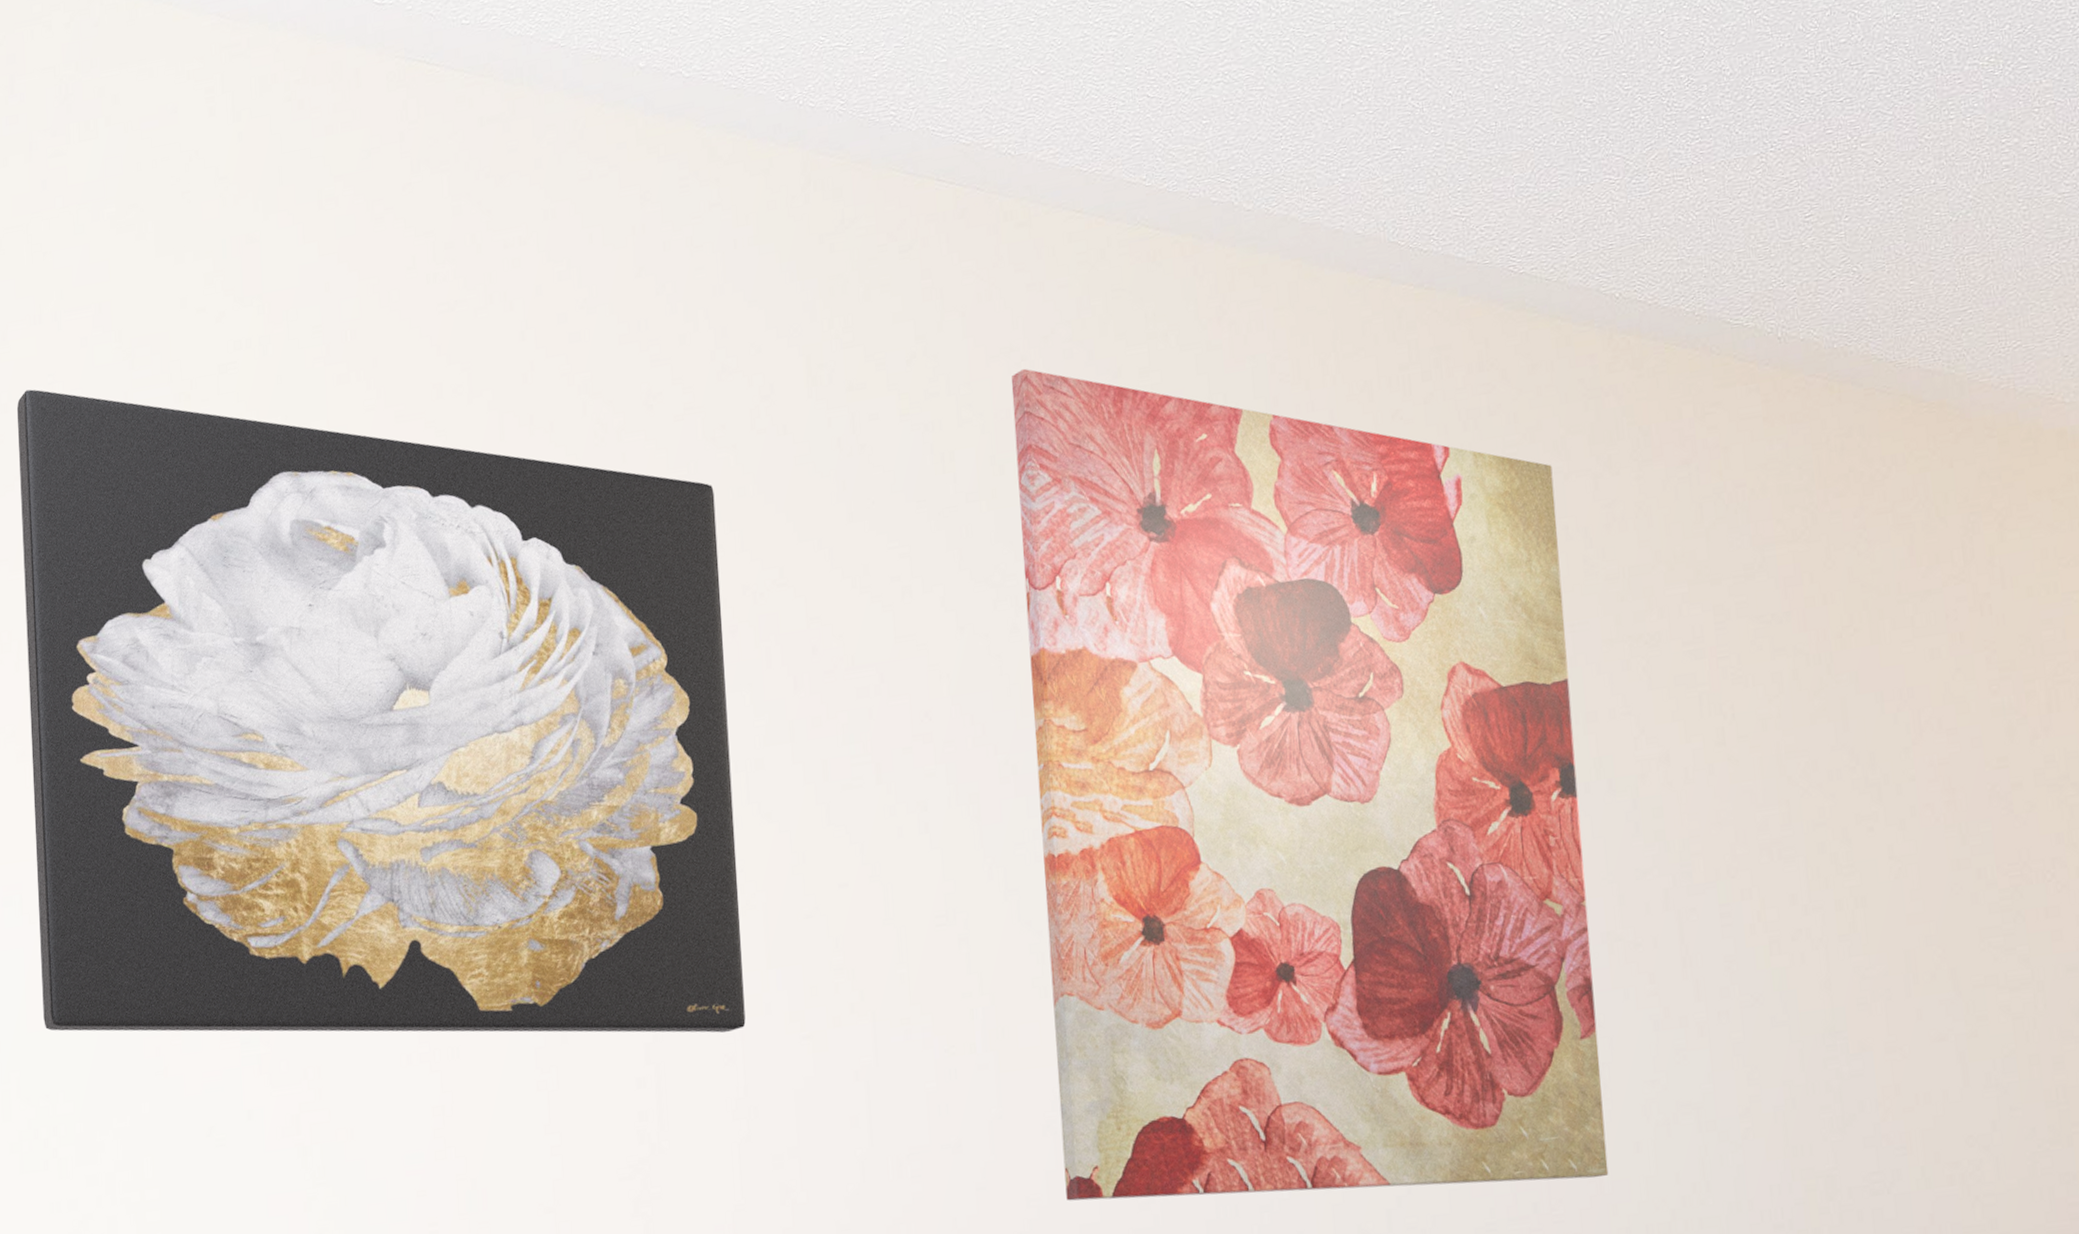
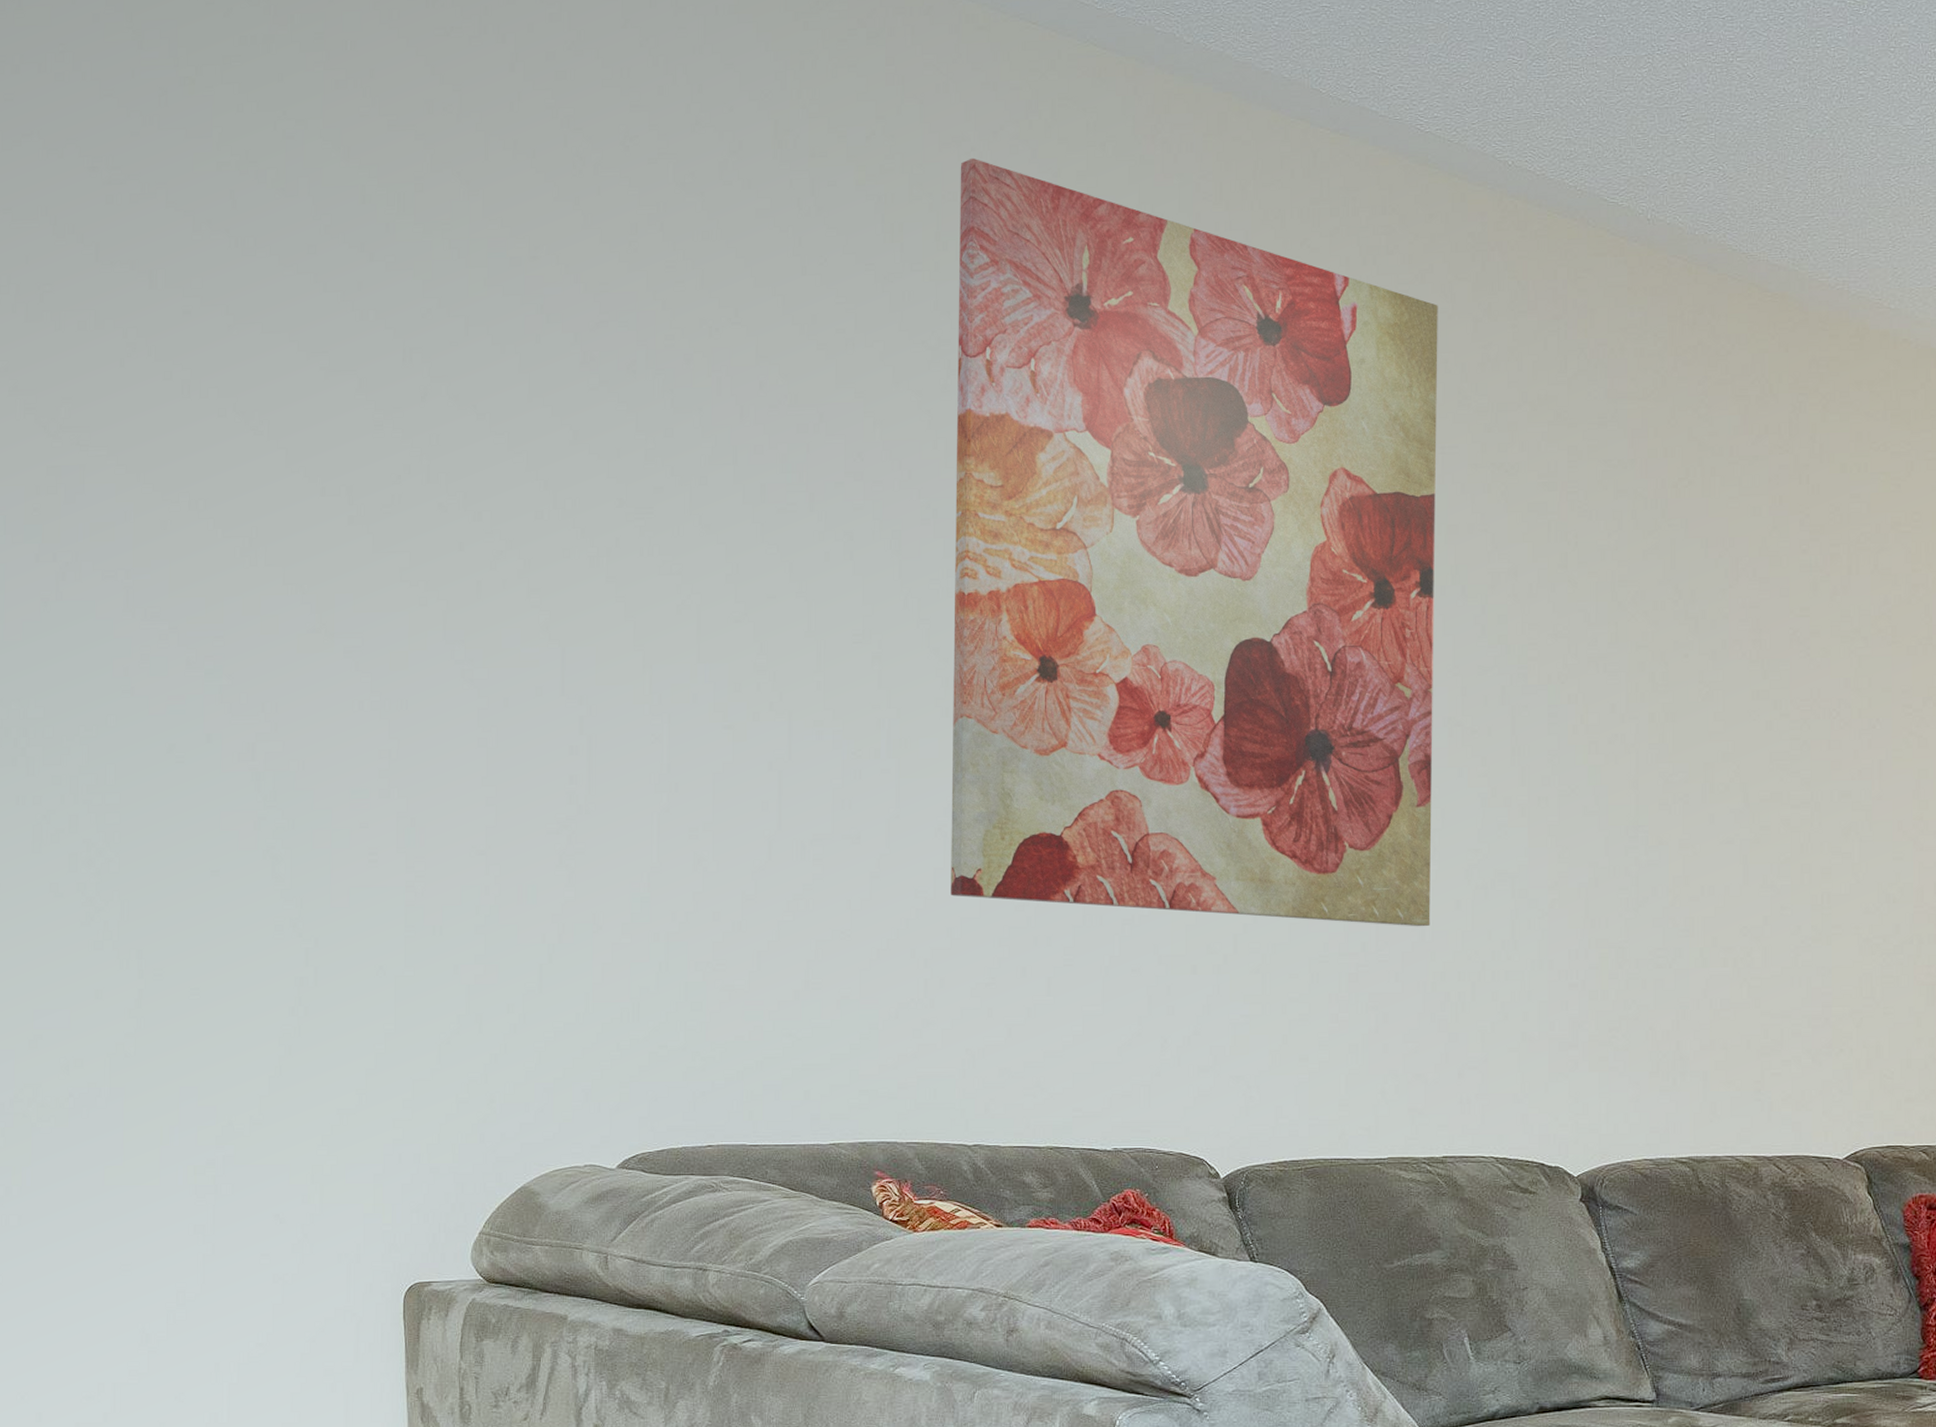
wall art: present [16,389,746,1033] -> none [20,55,680,714]

